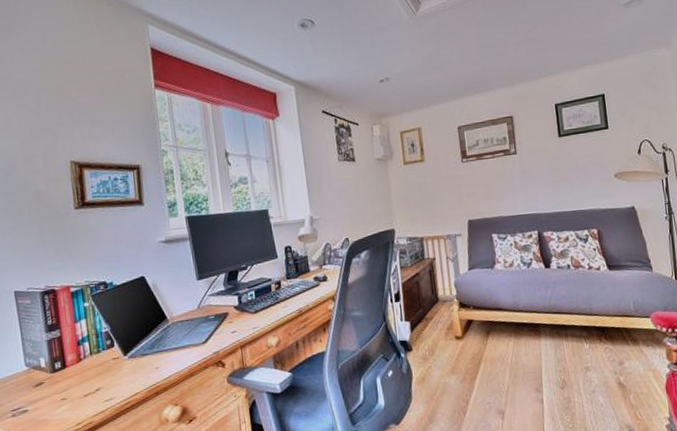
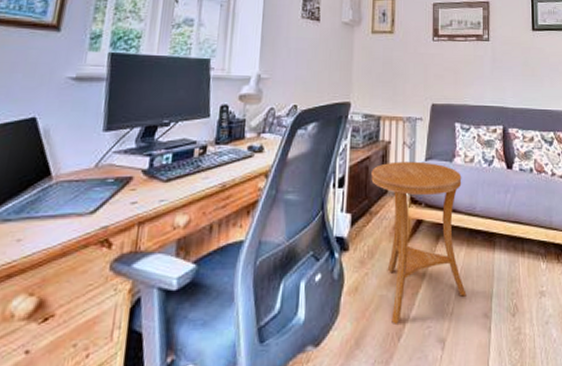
side table: none [422,271,519,403] -> present [371,161,467,324]

